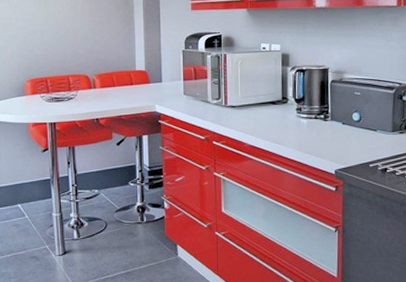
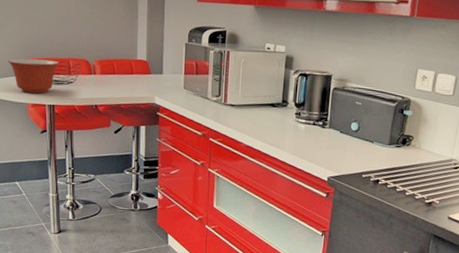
mixing bowl: none [7,78,59,113] -> present [7,58,59,94]

